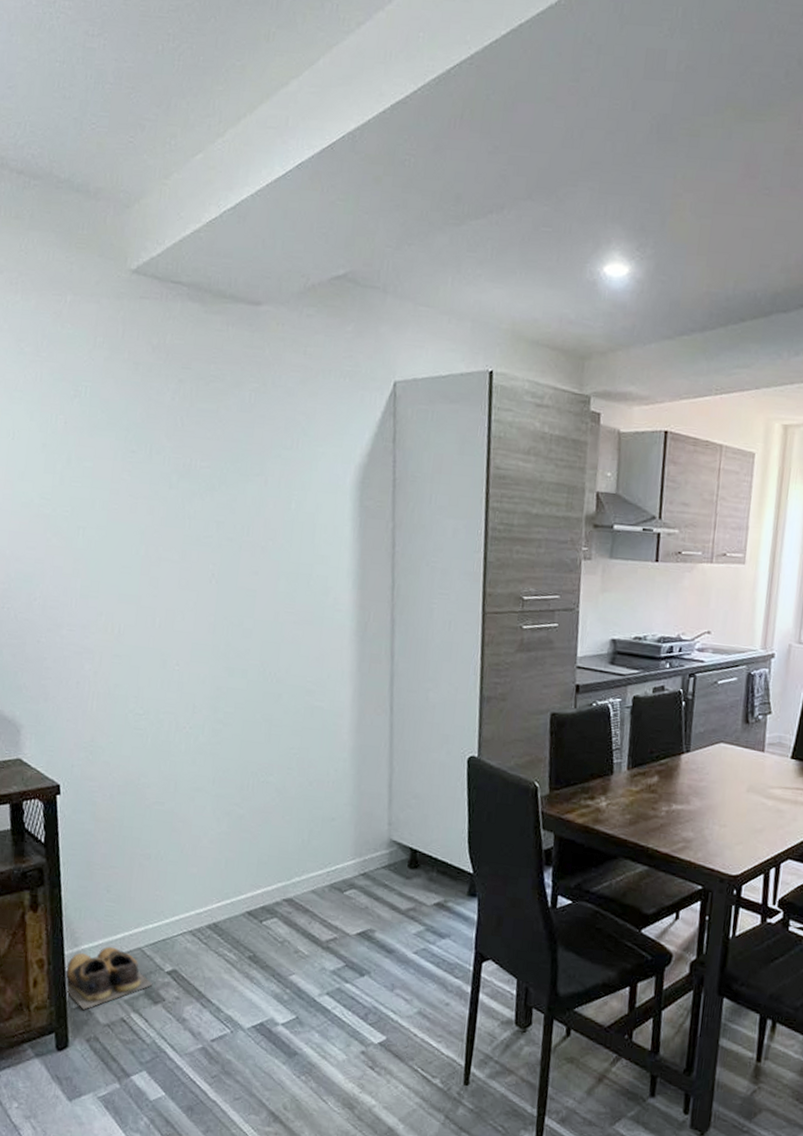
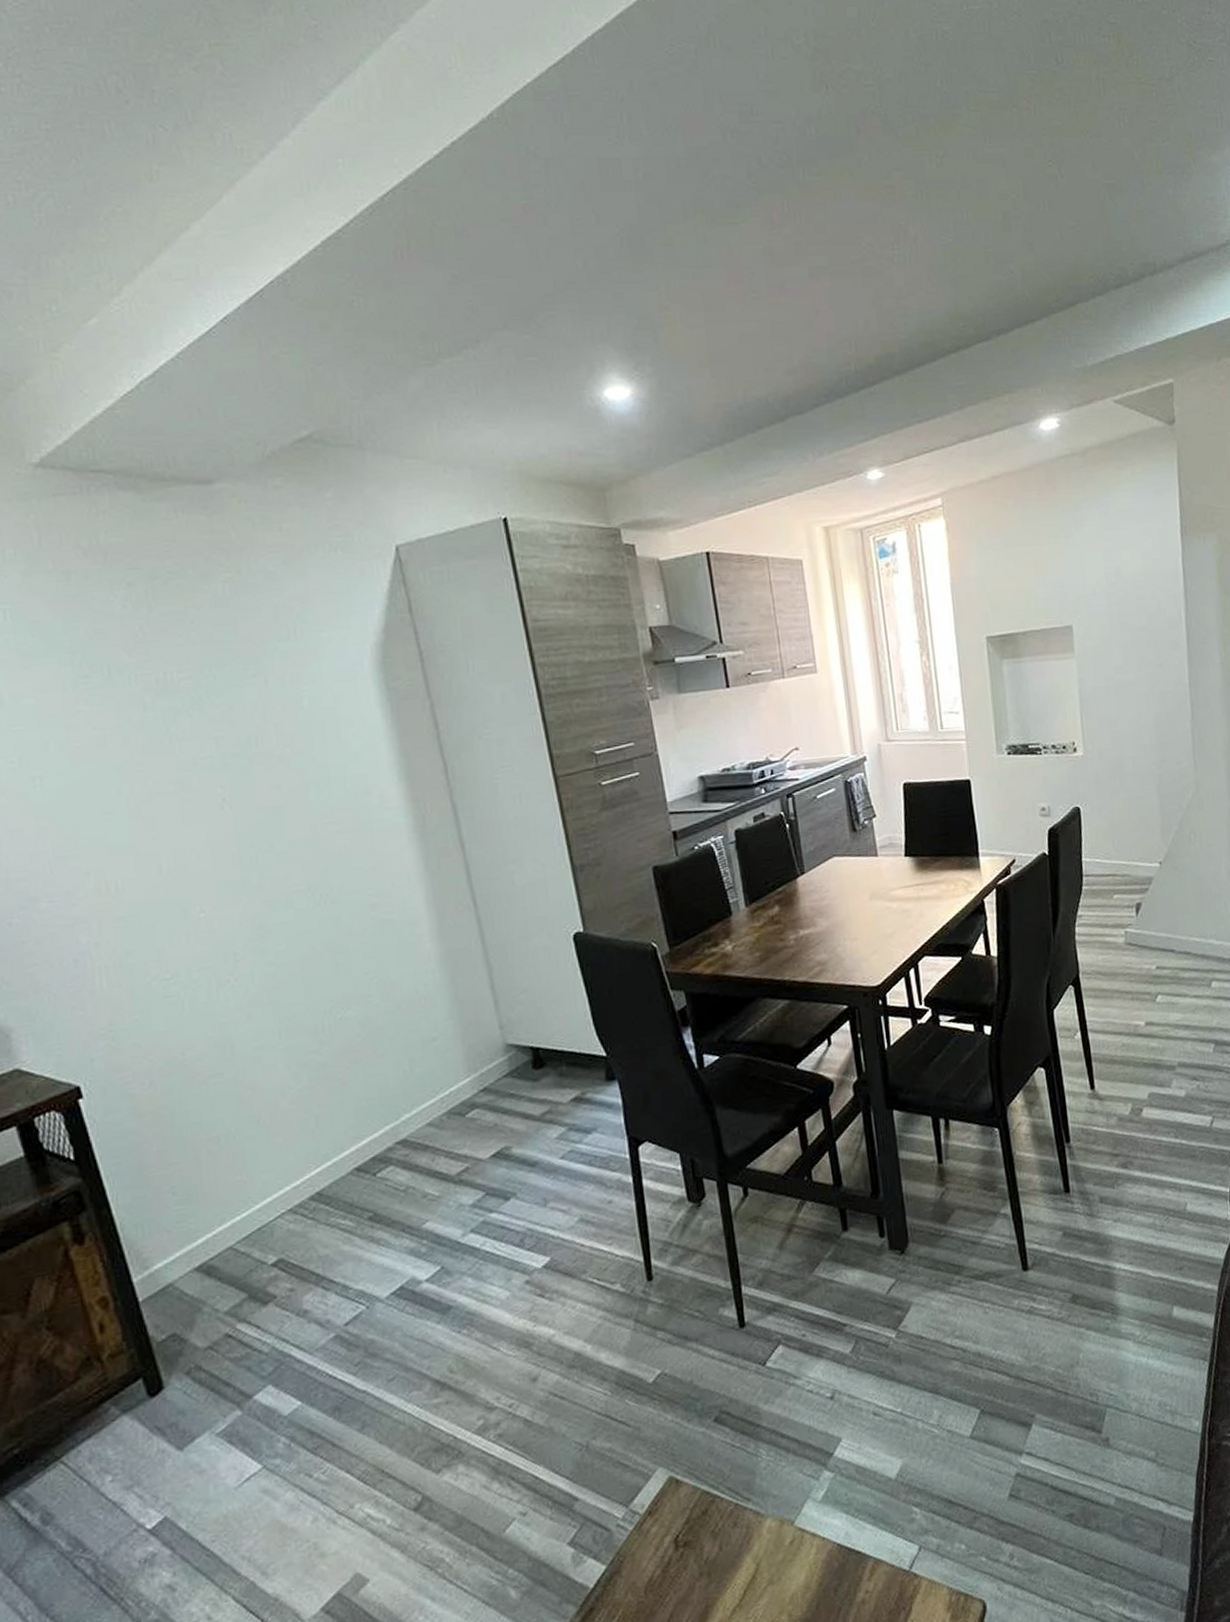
shoes: present [65,946,153,1010] -> none [139,1255,257,1339]

